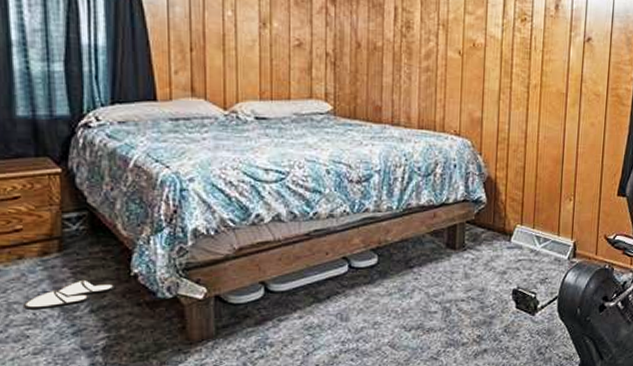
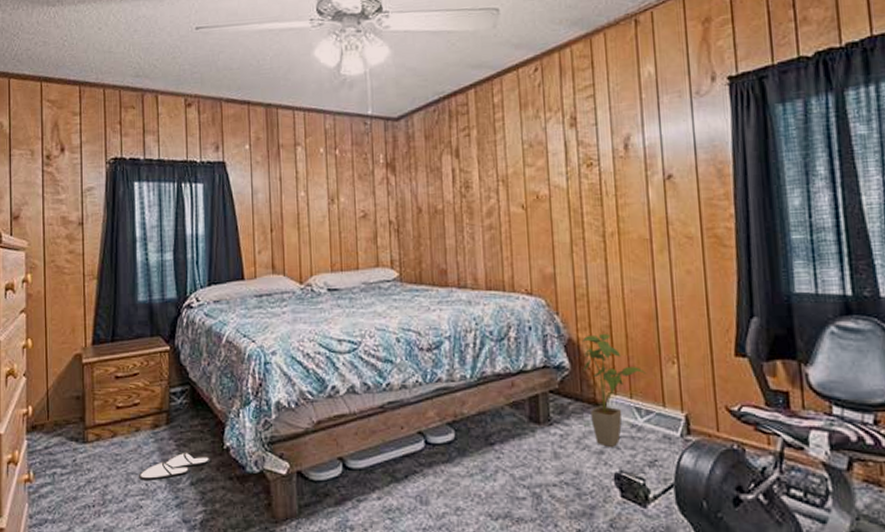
house plant: none [496,173,549,268] -> present [582,333,647,447]

